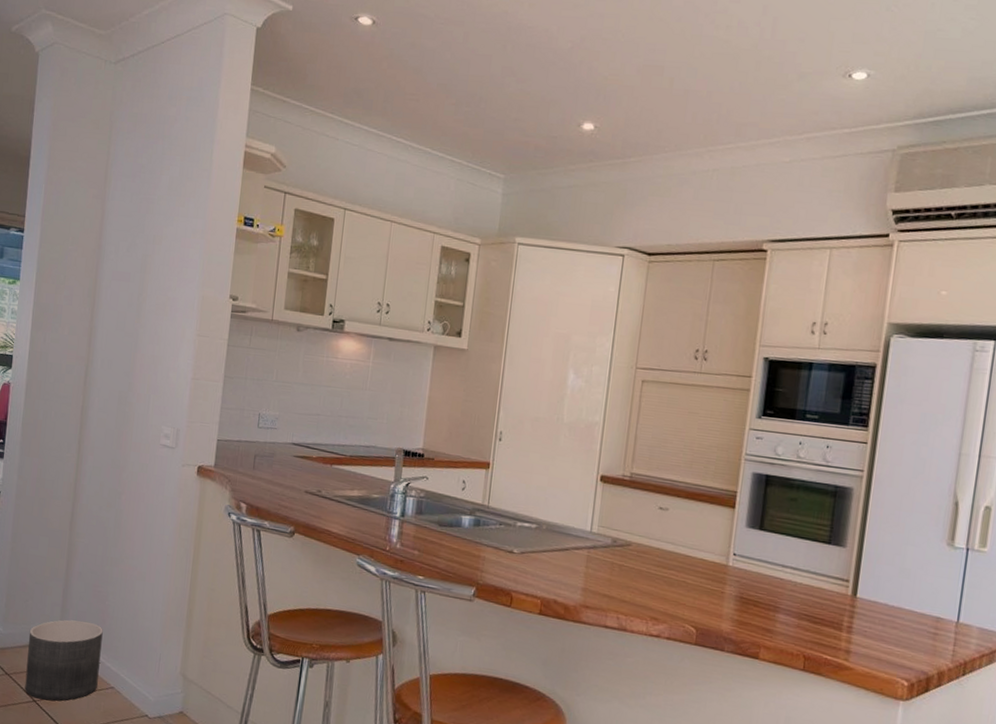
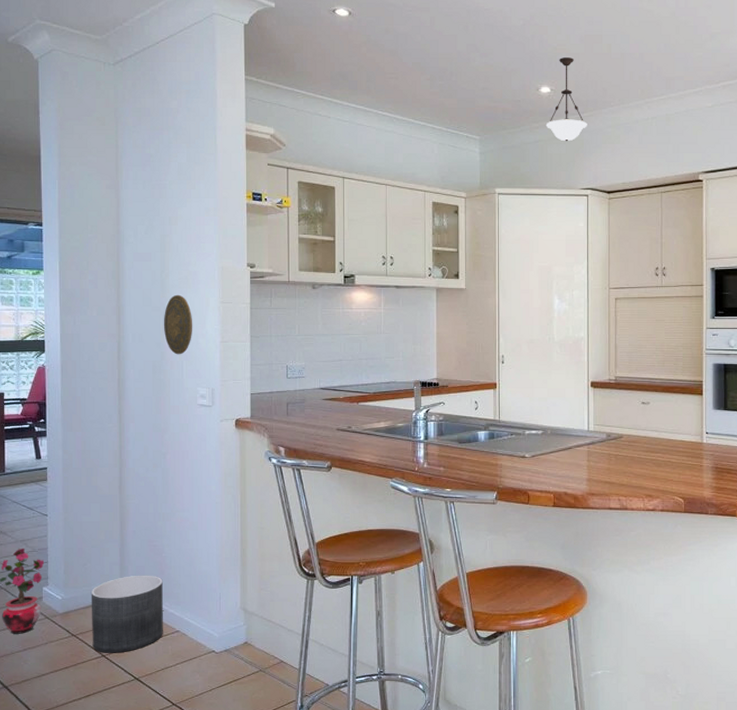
decorative plate: none [134,321,166,388] -> present [163,294,193,355]
pendant light: none [583,90,634,190] -> present [545,57,587,142]

